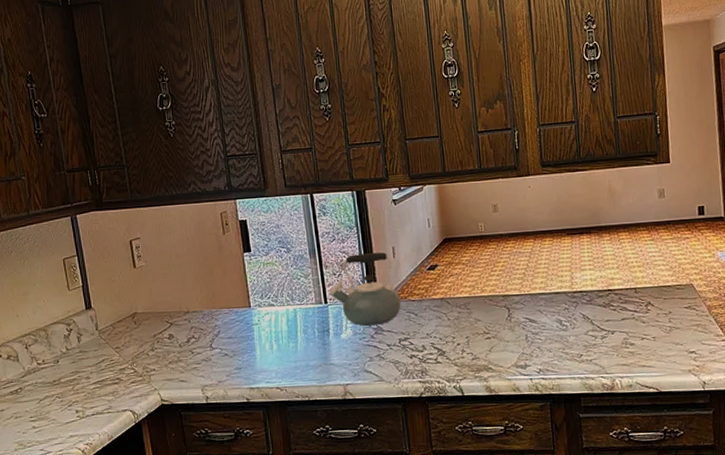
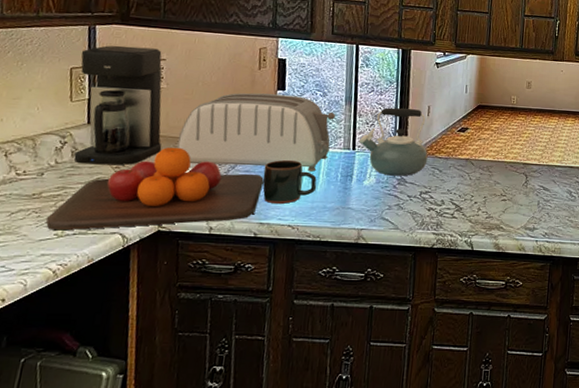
chopping board: none [68,321,247,412] -> present [46,147,264,230]
coffee maker: none [69,228,152,348] -> present [73,45,162,165]
toaster: none [163,256,303,337] -> present [176,93,335,172]
mug: none [245,321,297,367] -> present [262,159,317,204]

